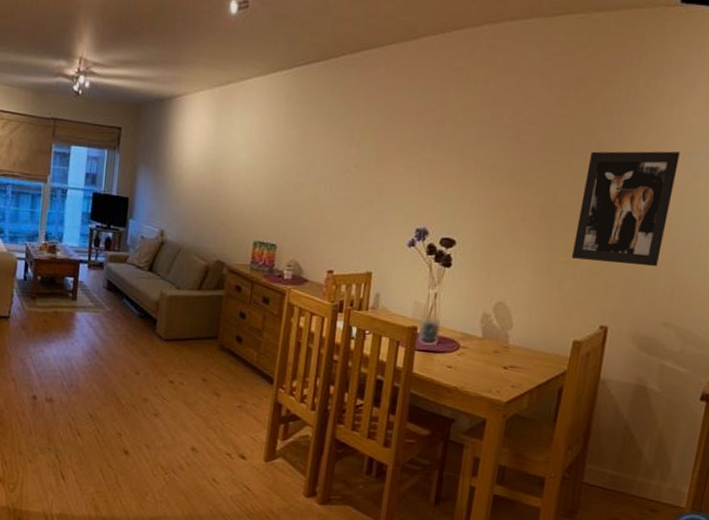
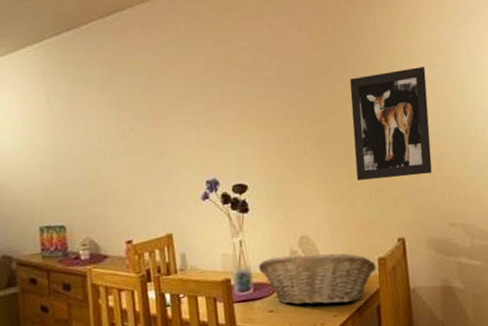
fruit basket: none [447,315,569,378] -> present [258,253,377,305]

